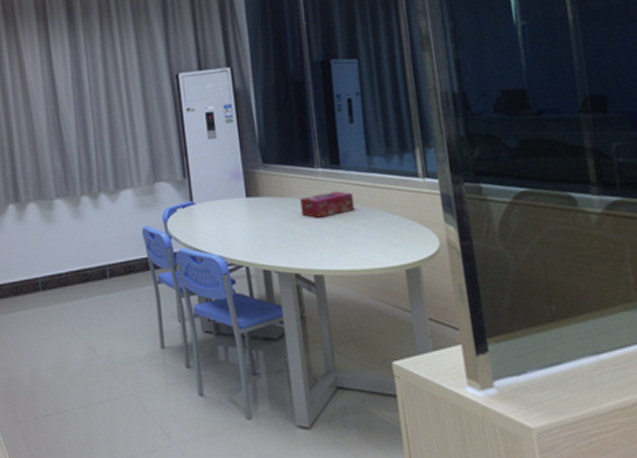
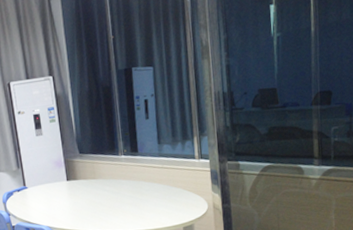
tissue box: present [300,191,355,218] -> none [108,172,148,194]

